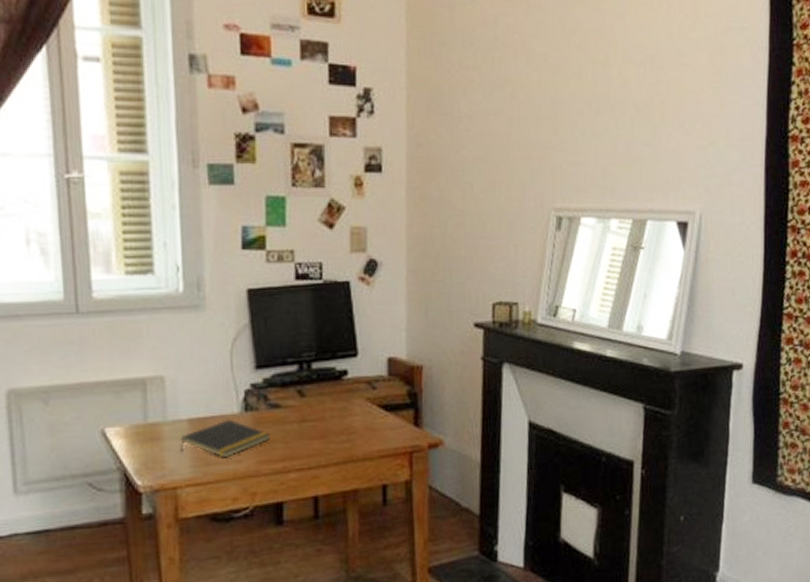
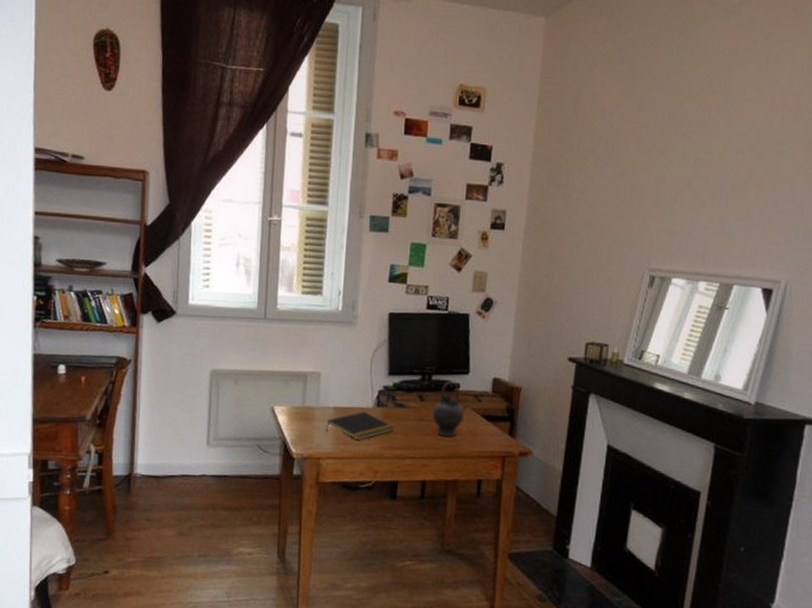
teapot: none [317,367,363,437] -> present [433,381,470,436]

